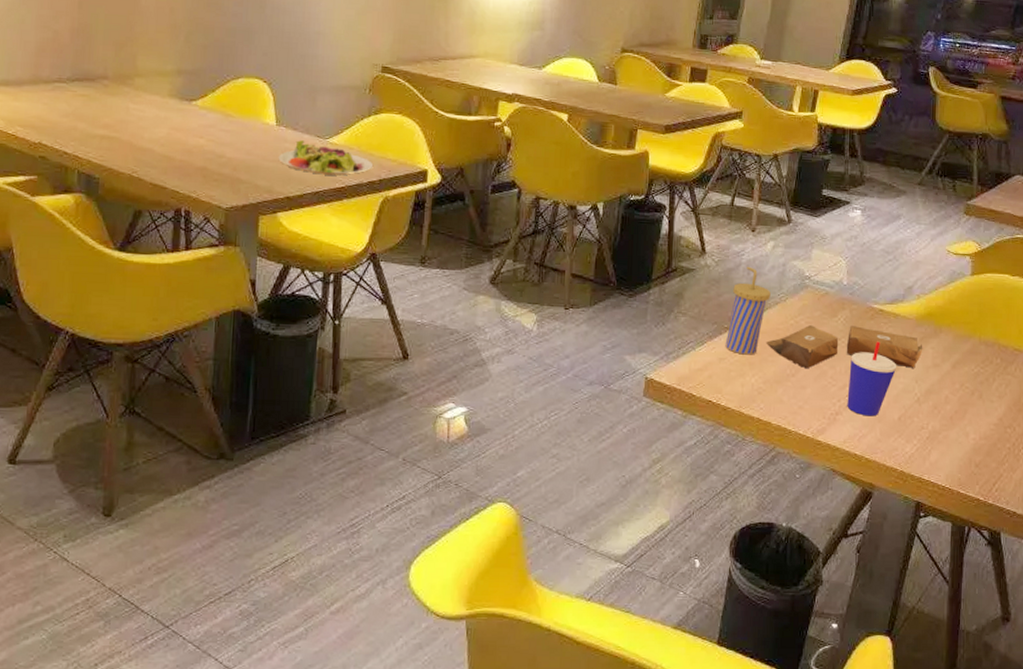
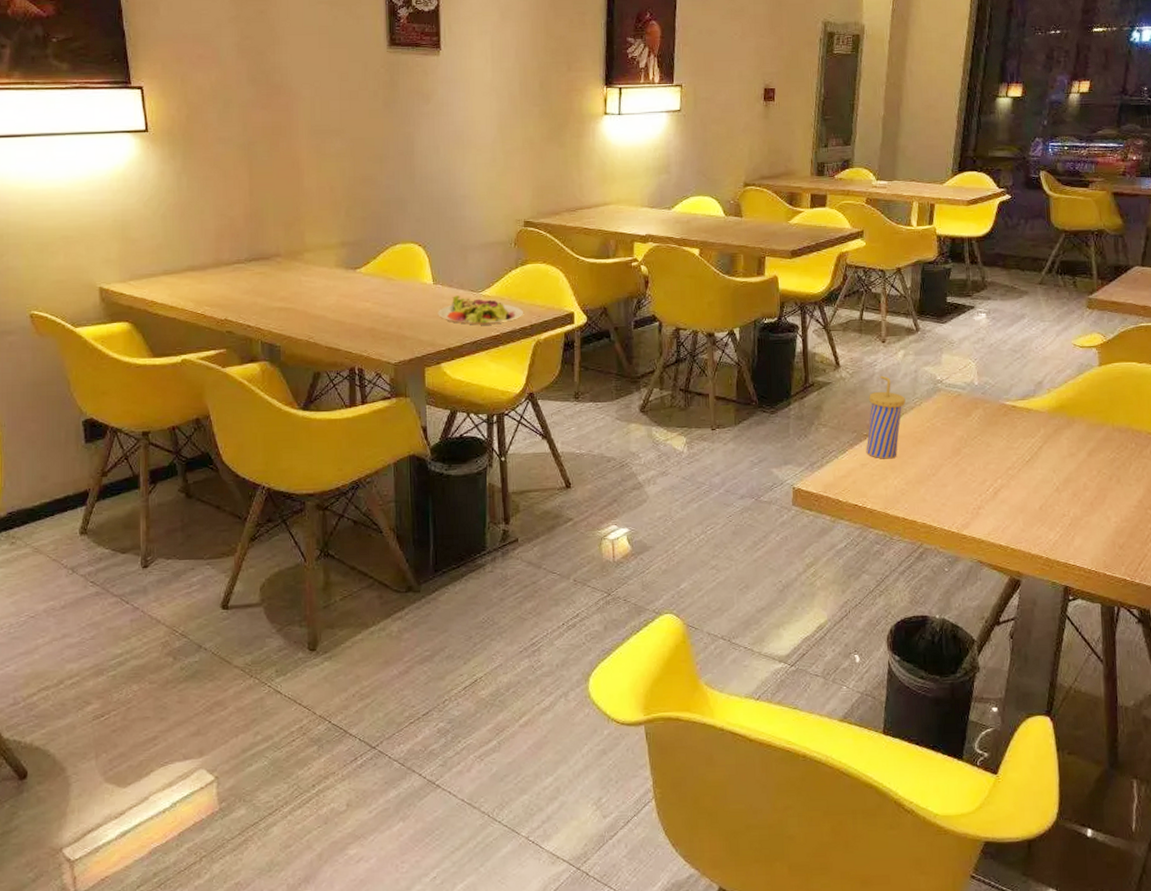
paper bag: present [765,325,923,369] -> none [904,423,1058,468]
beverage cup: present [847,341,897,417] -> none [988,436,1034,508]

